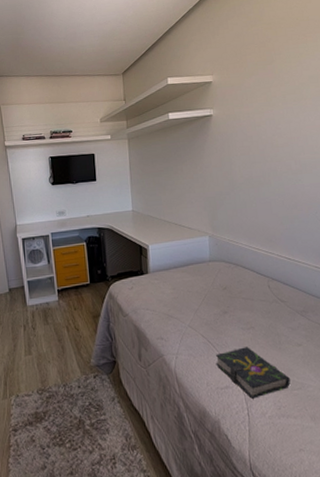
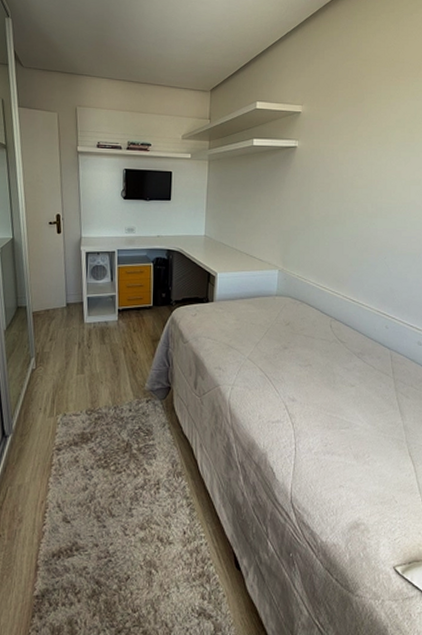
book: present [216,347,291,399] -> none [270,383,340,434]

